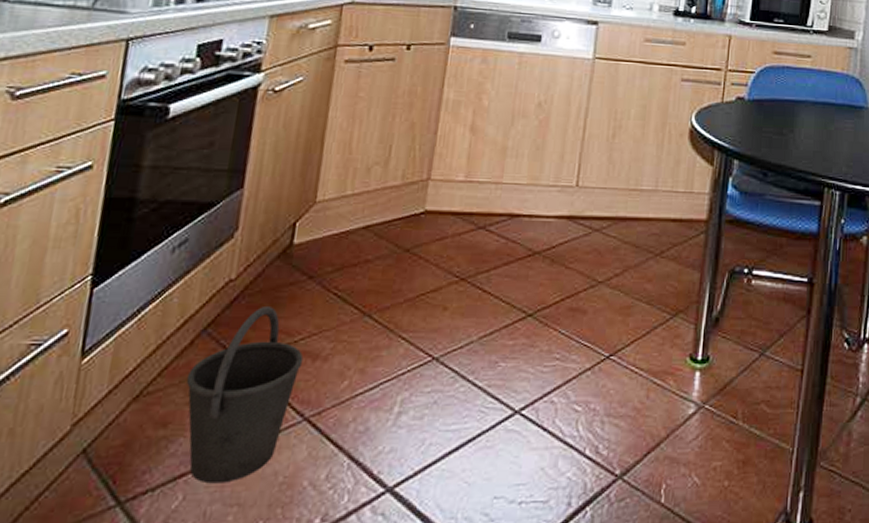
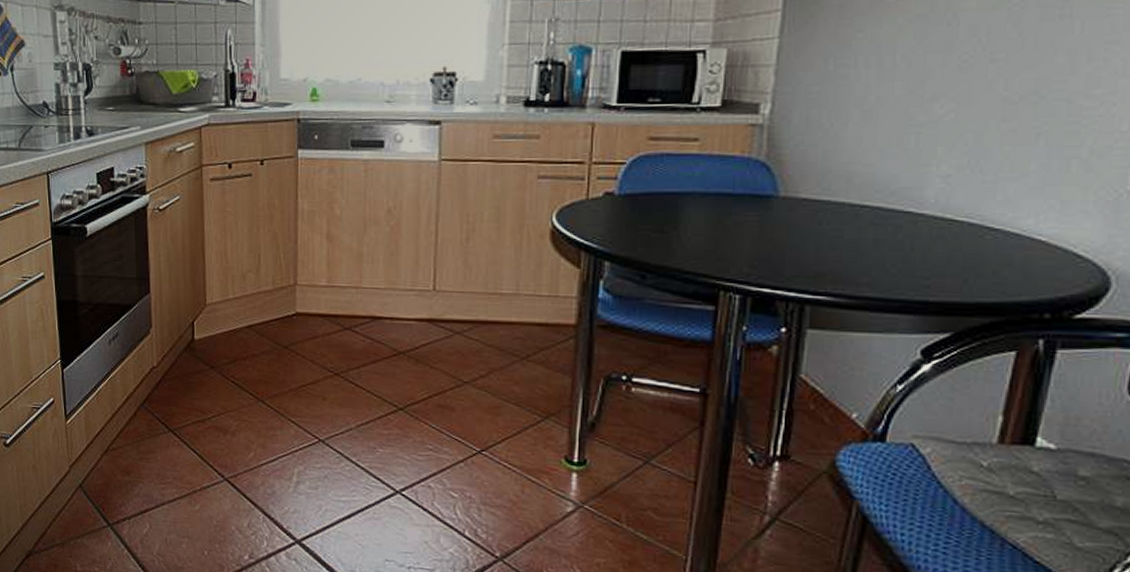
bucket: present [186,307,304,484] -> none [136,389,217,520]

